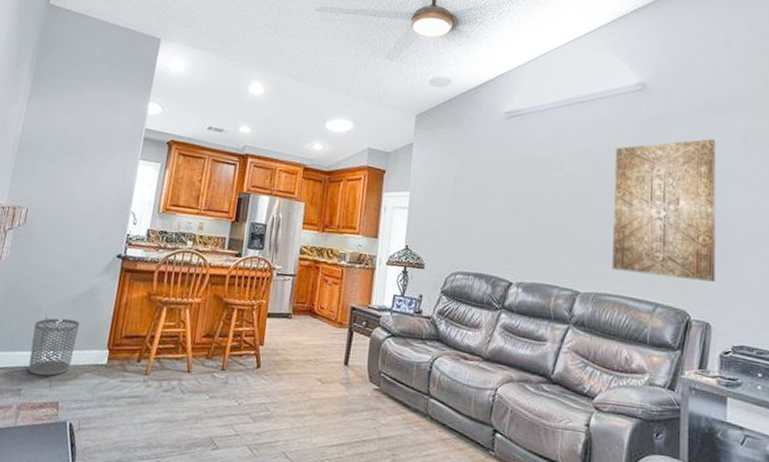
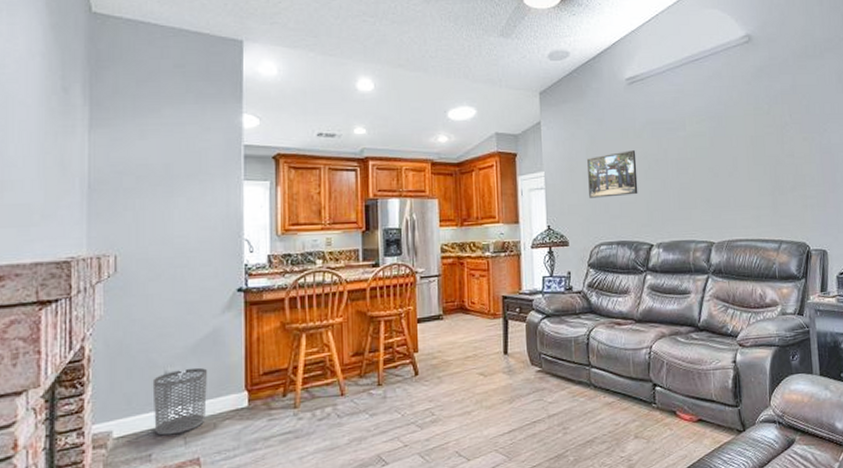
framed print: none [452,183,506,229] -> present [586,150,638,198]
wall art: present [612,139,716,282] -> none [731,82,827,217]

